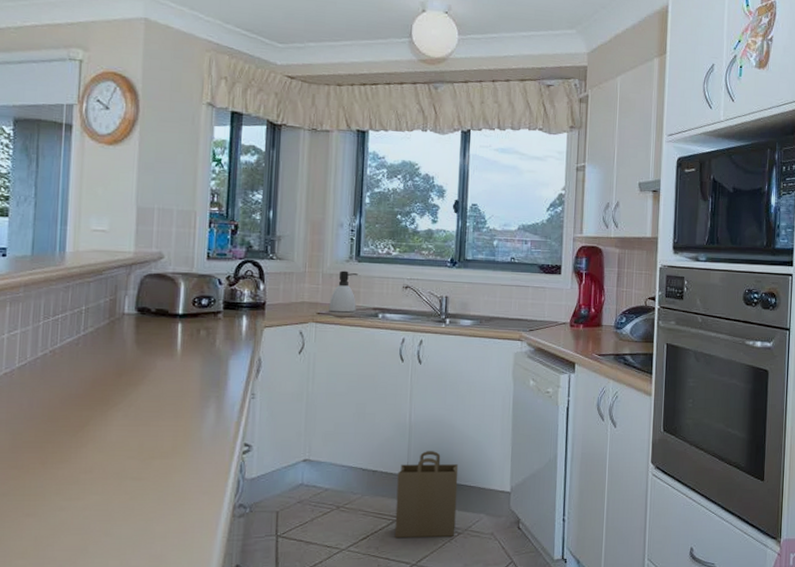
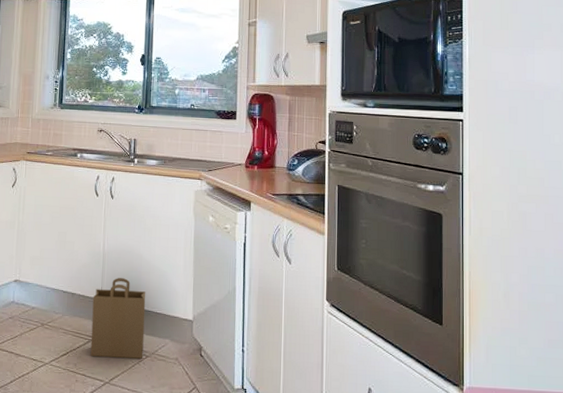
soap dispenser: present [329,270,358,319] -> none [36,116,61,158]

